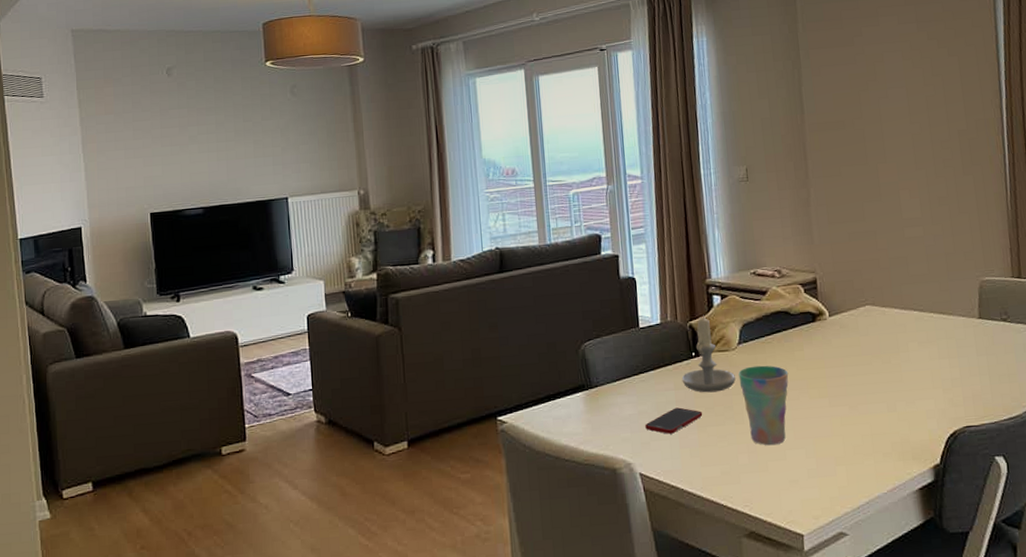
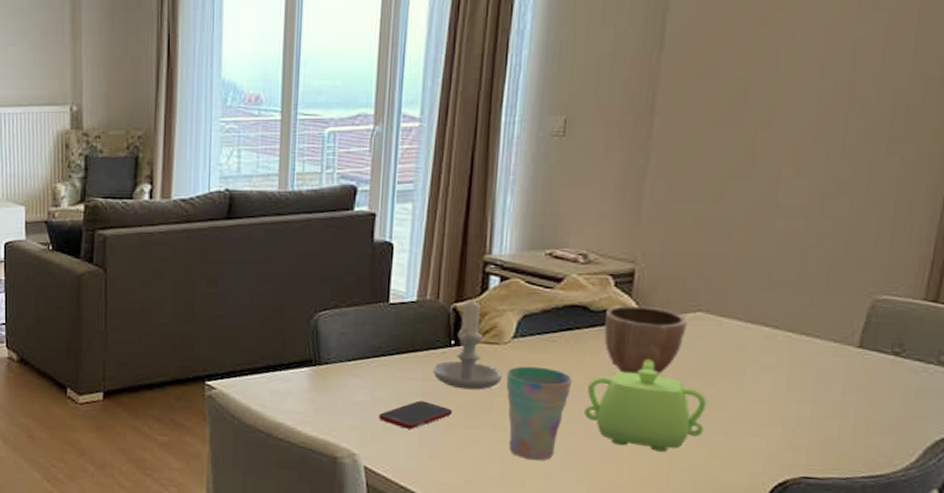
teapot: none [800,348,890,423] -> present [584,359,707,452]
decorative bowl: none [802,305,862,362] -> present [604,305,688,375]

